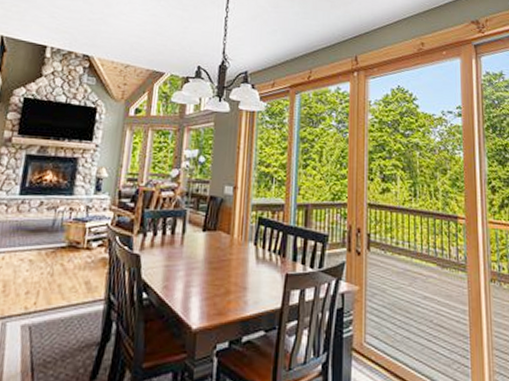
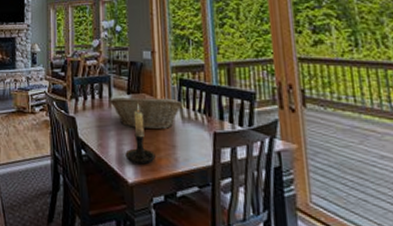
fruit basket: none [182,233,258,271] -> present [110,95,182,130]
candle holder: none [192,242,225,309] -> present [125,103,155,165]

